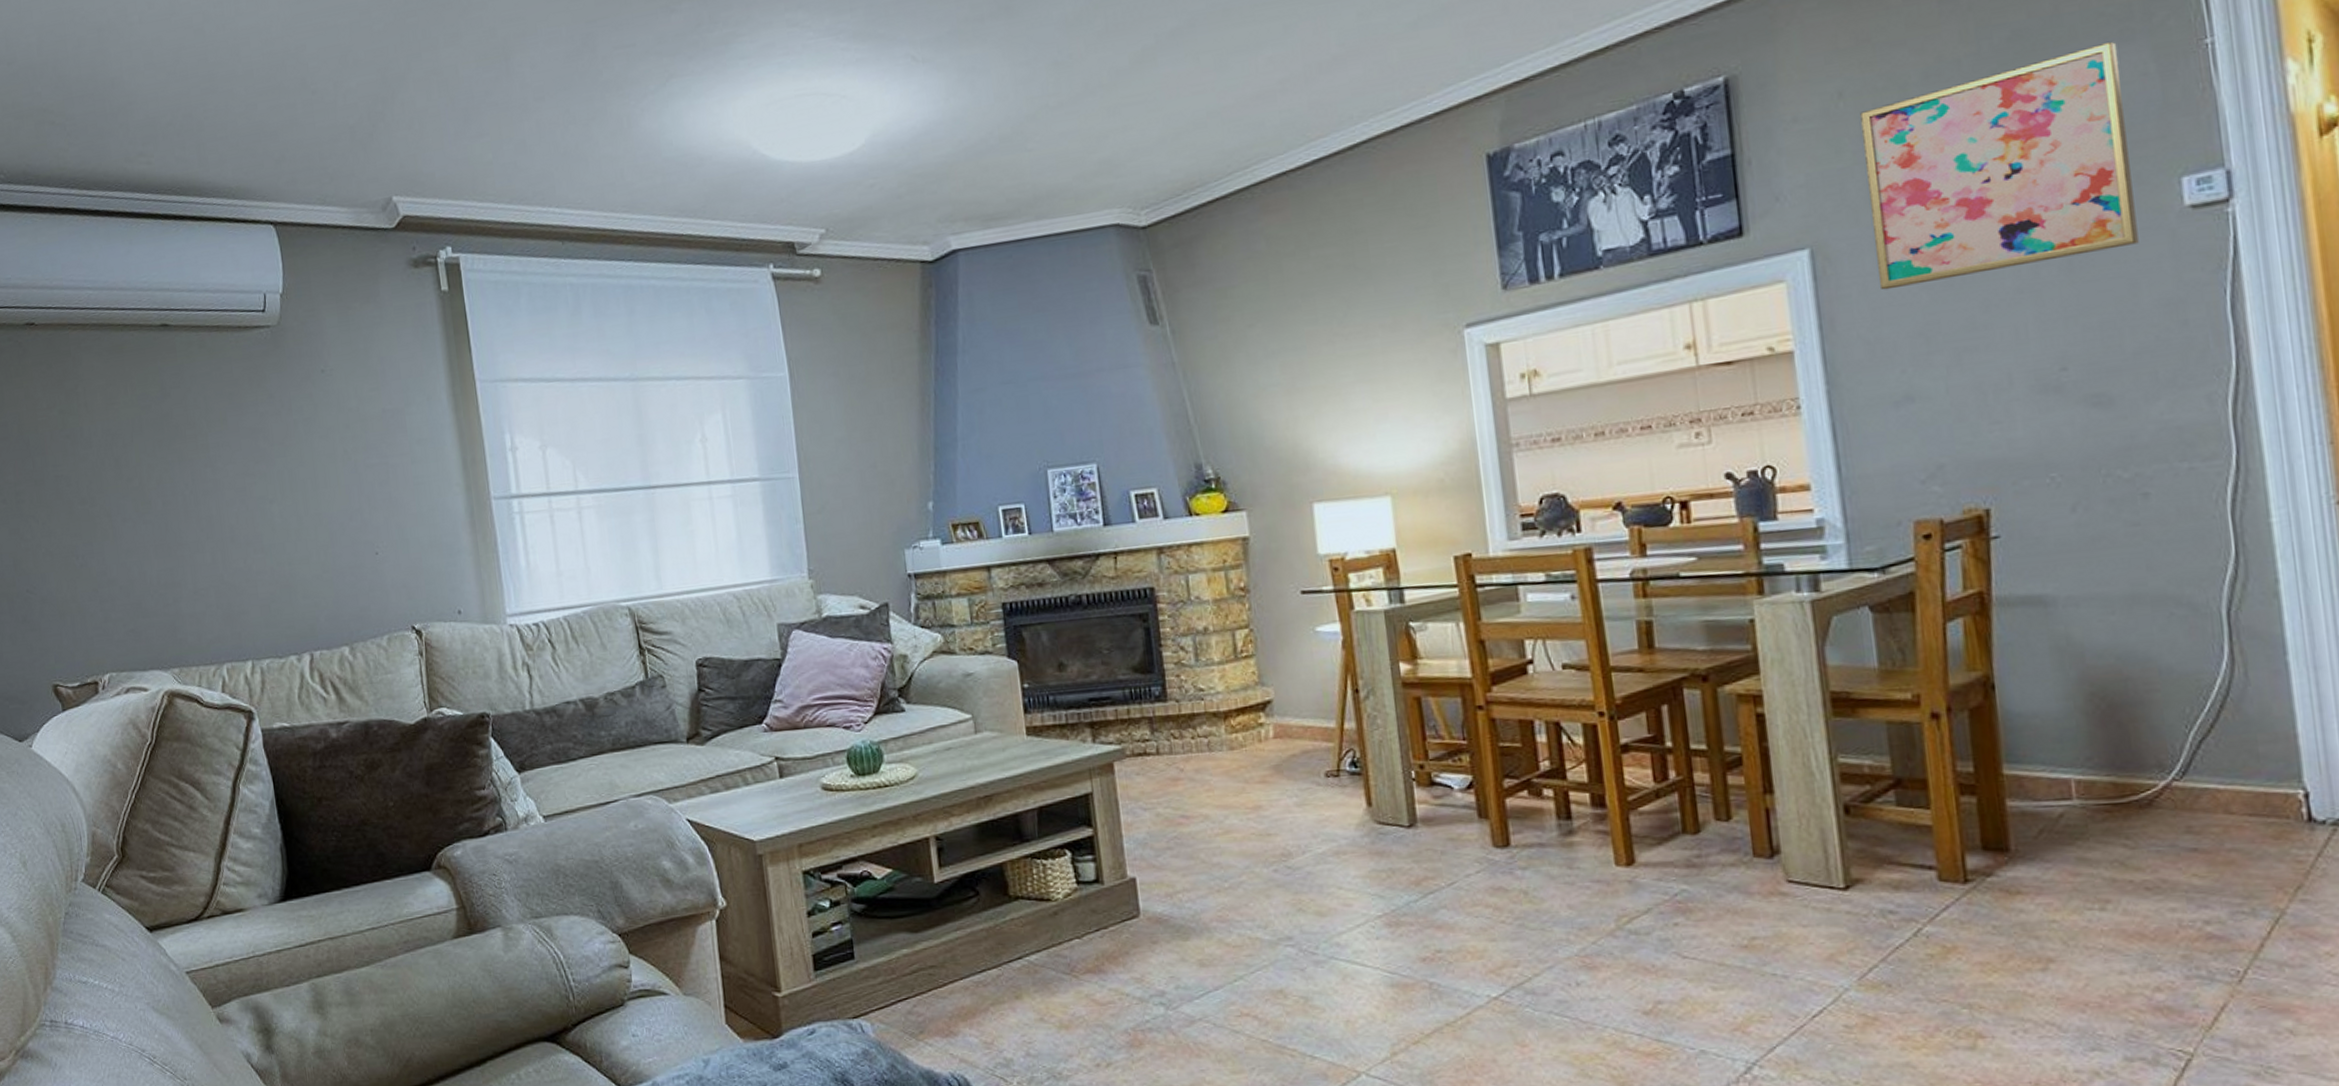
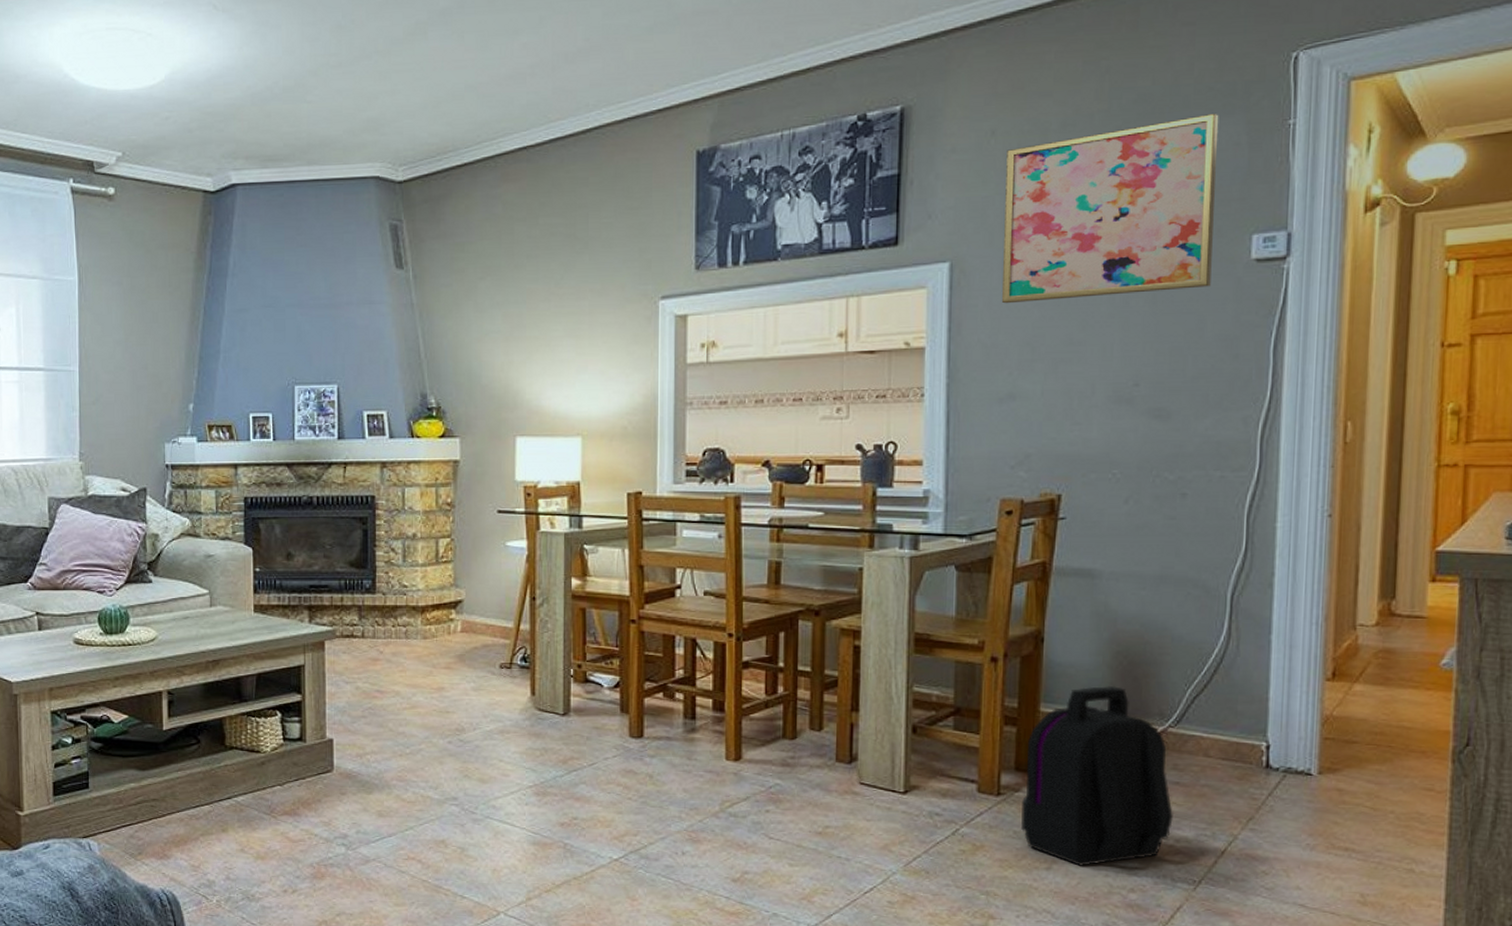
backpack: none [1993,734,2198,963] -> present [1021,685,1173,866]

